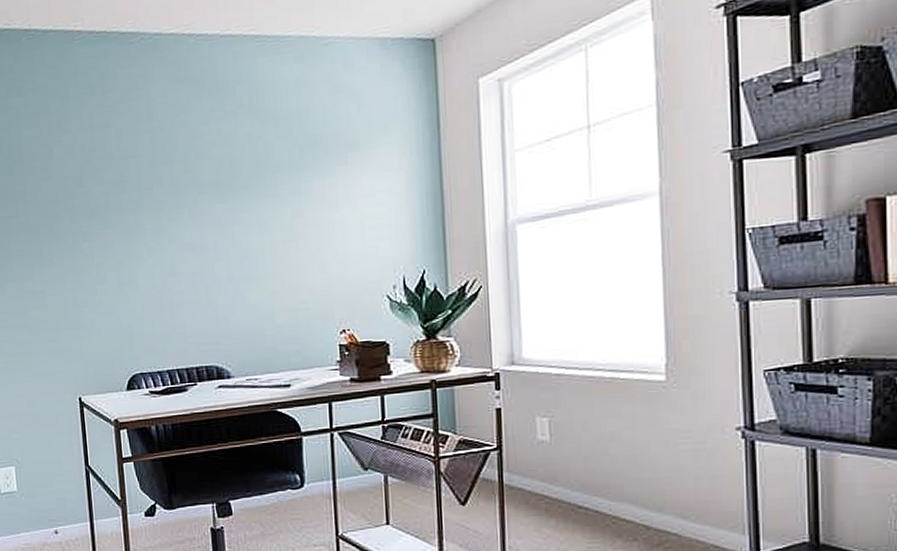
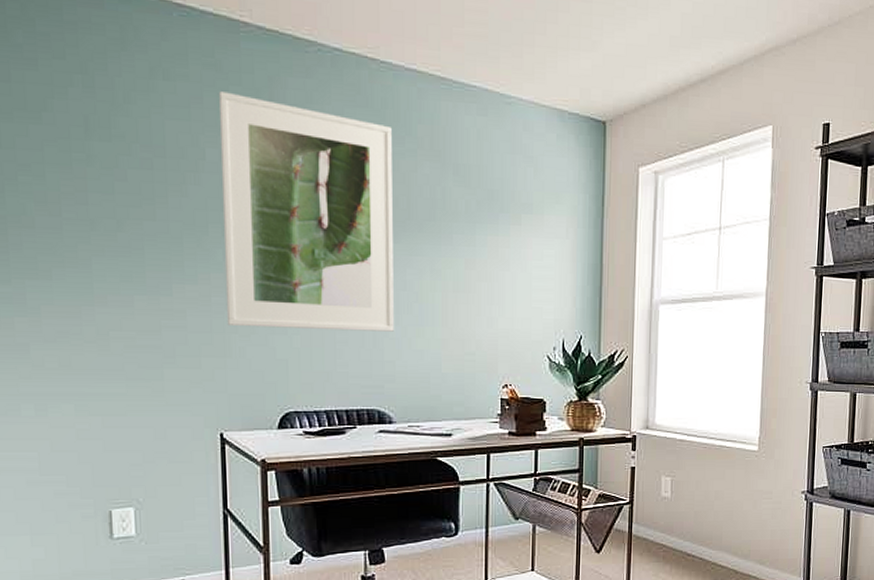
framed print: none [60,93,226,300] -> present [218,91,394,332]

